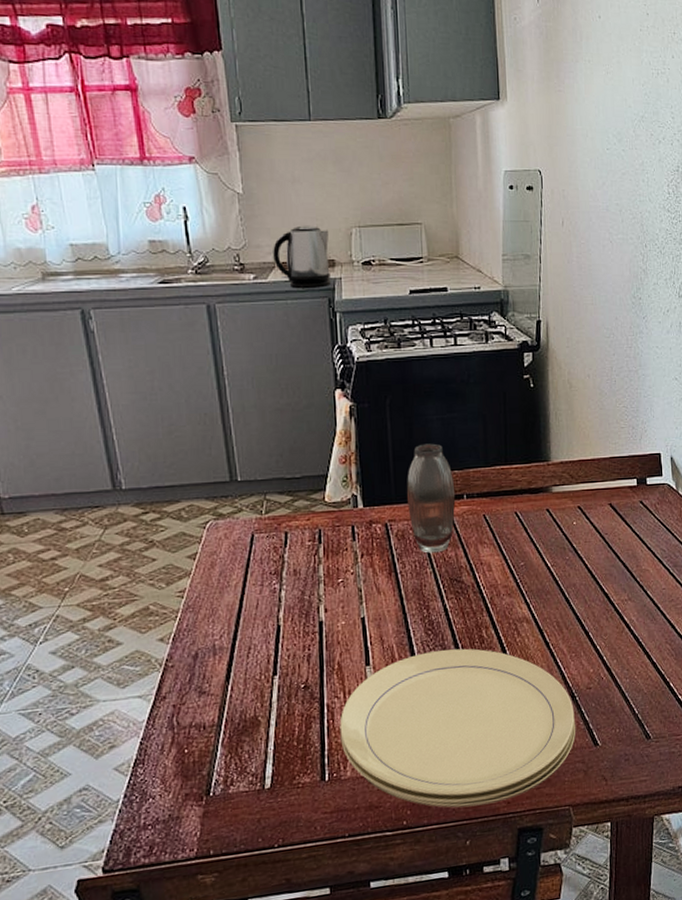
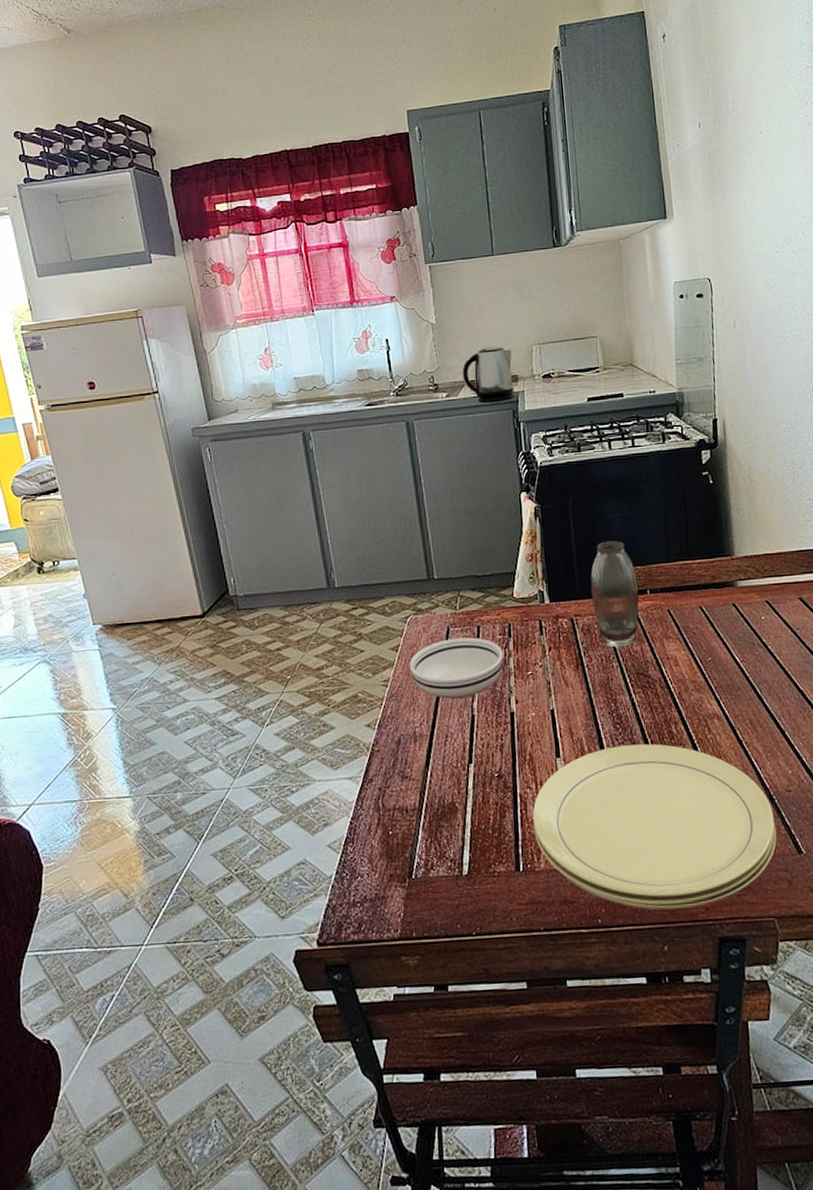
bowl: none [208,543,313,610] -> present [409,637,504,699]

